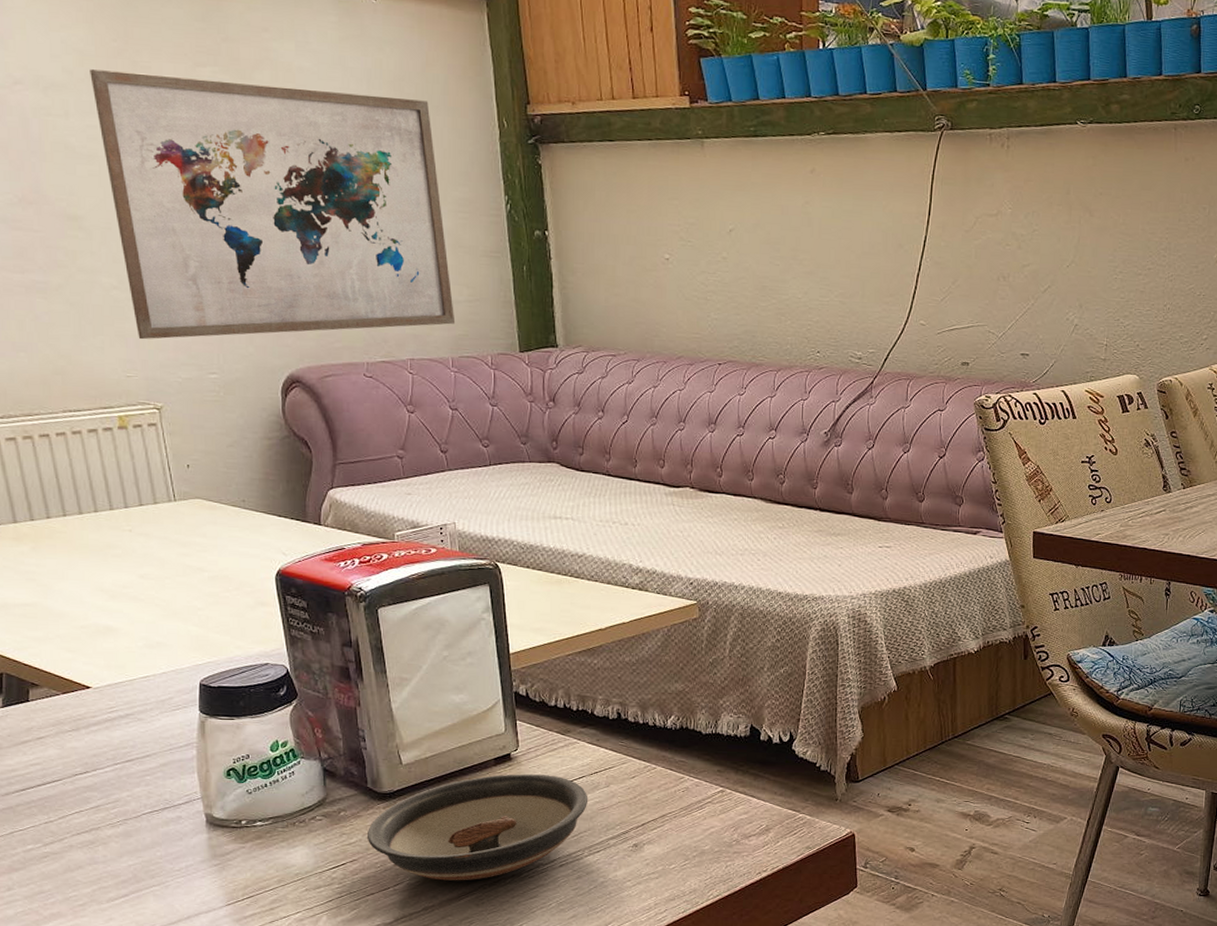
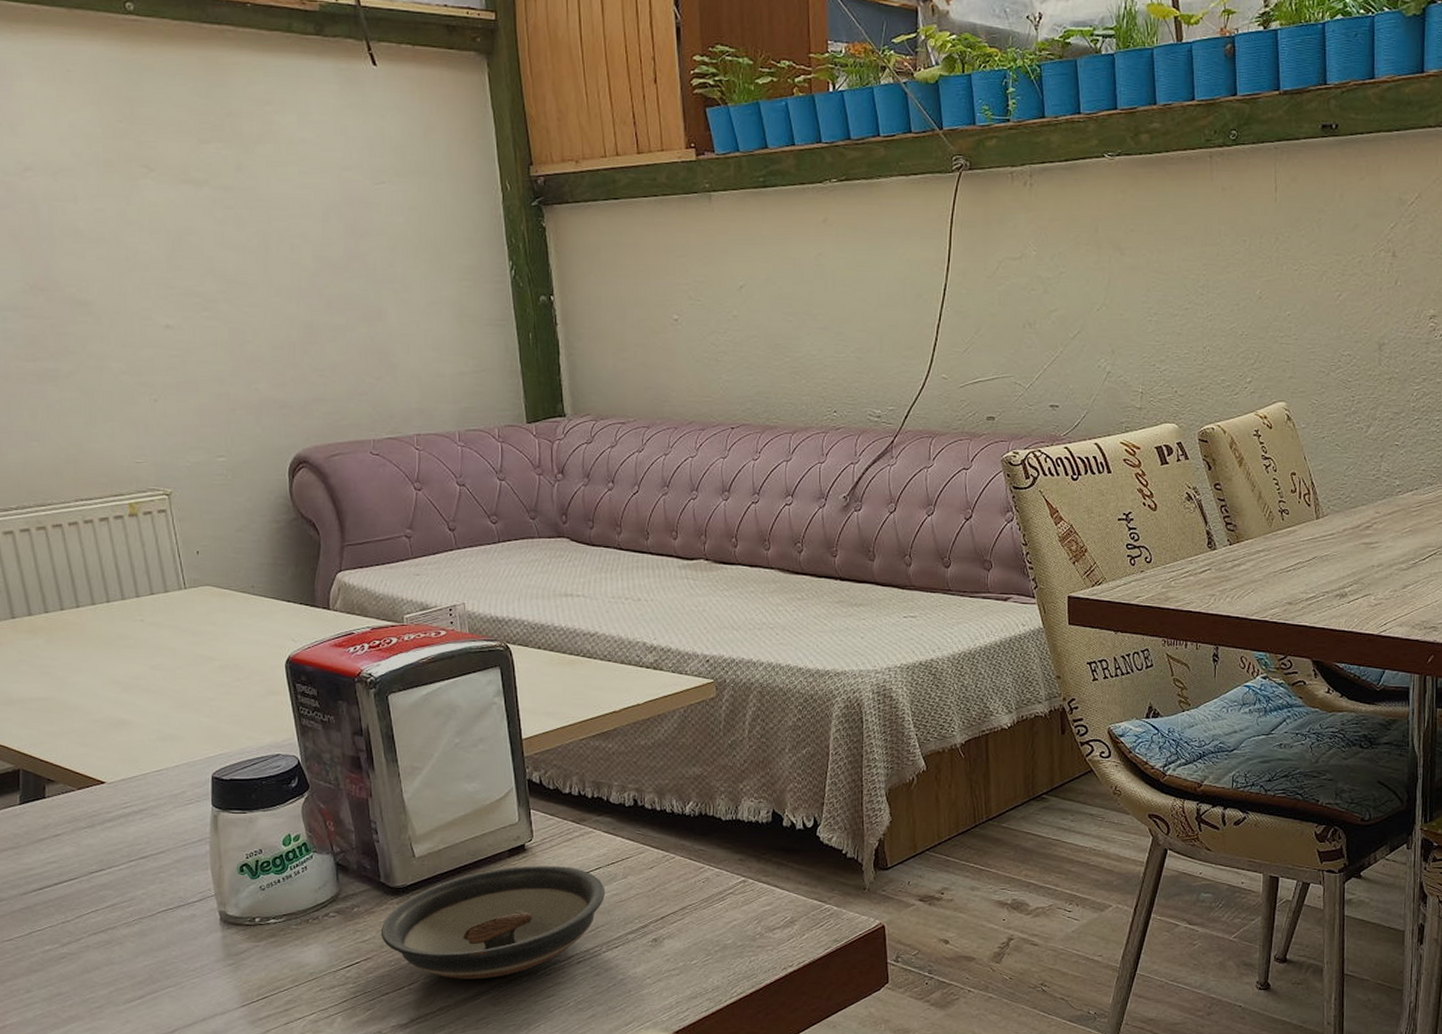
wall art: present [90,69,456,340] -> none [97,152,462,425]

